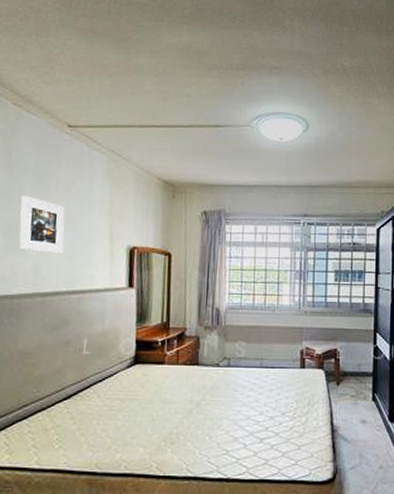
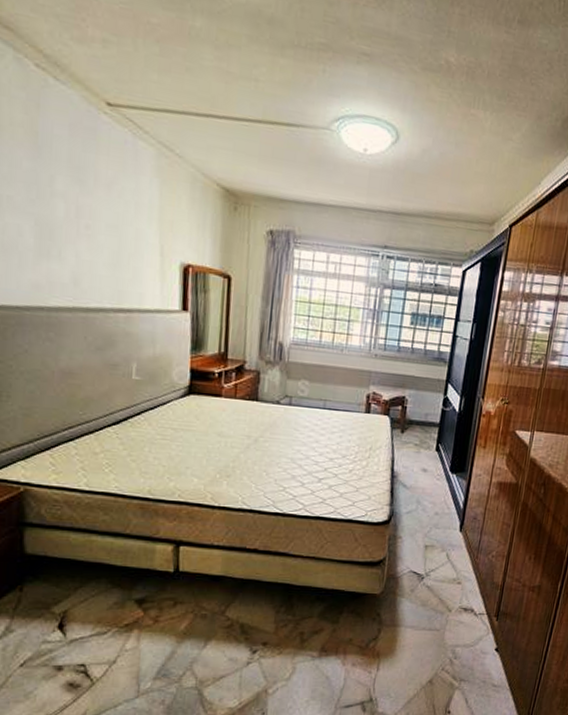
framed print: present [18,195,65,254] -> none [52,188,107,265]

